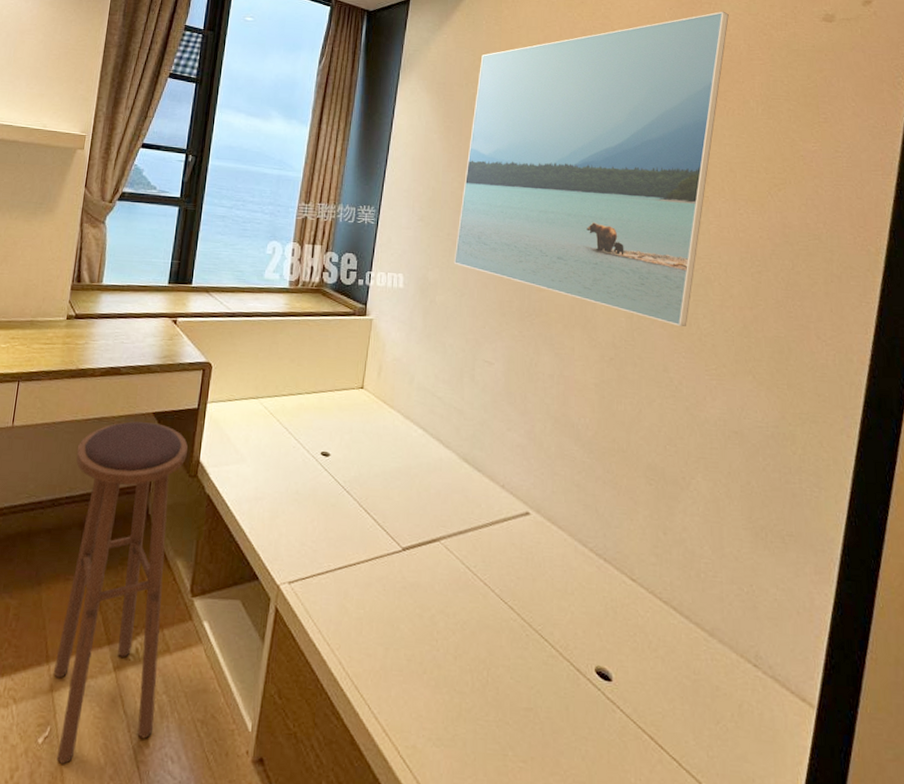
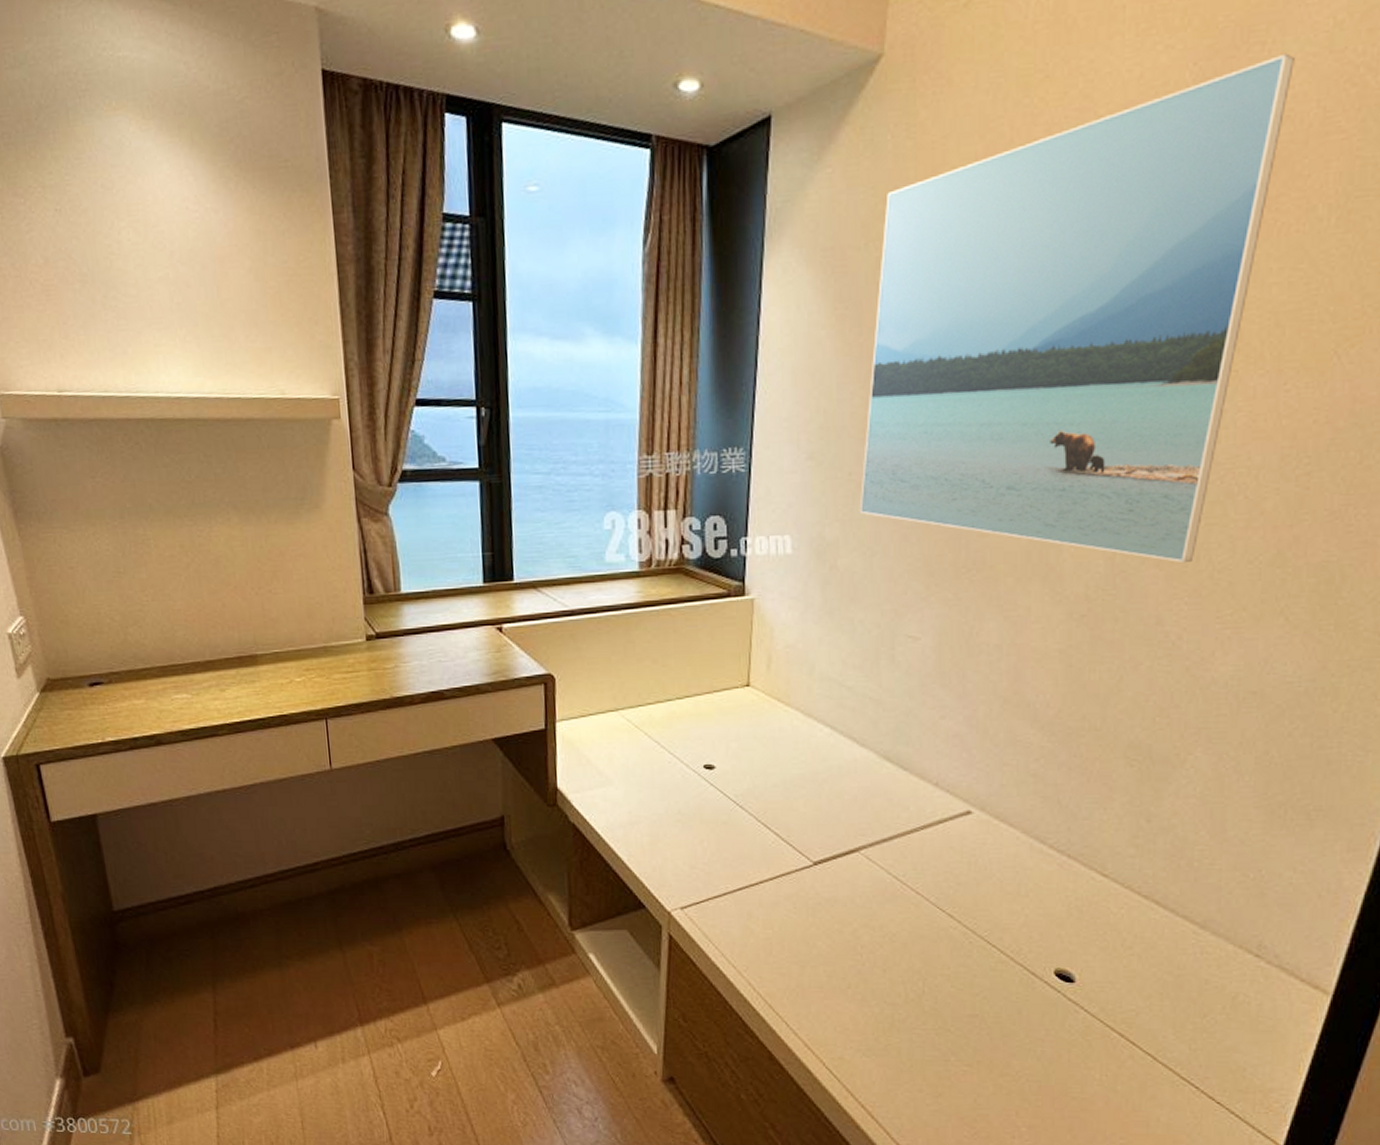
stool: present [54,421,188,765] -> none [410,750,551,1094]

